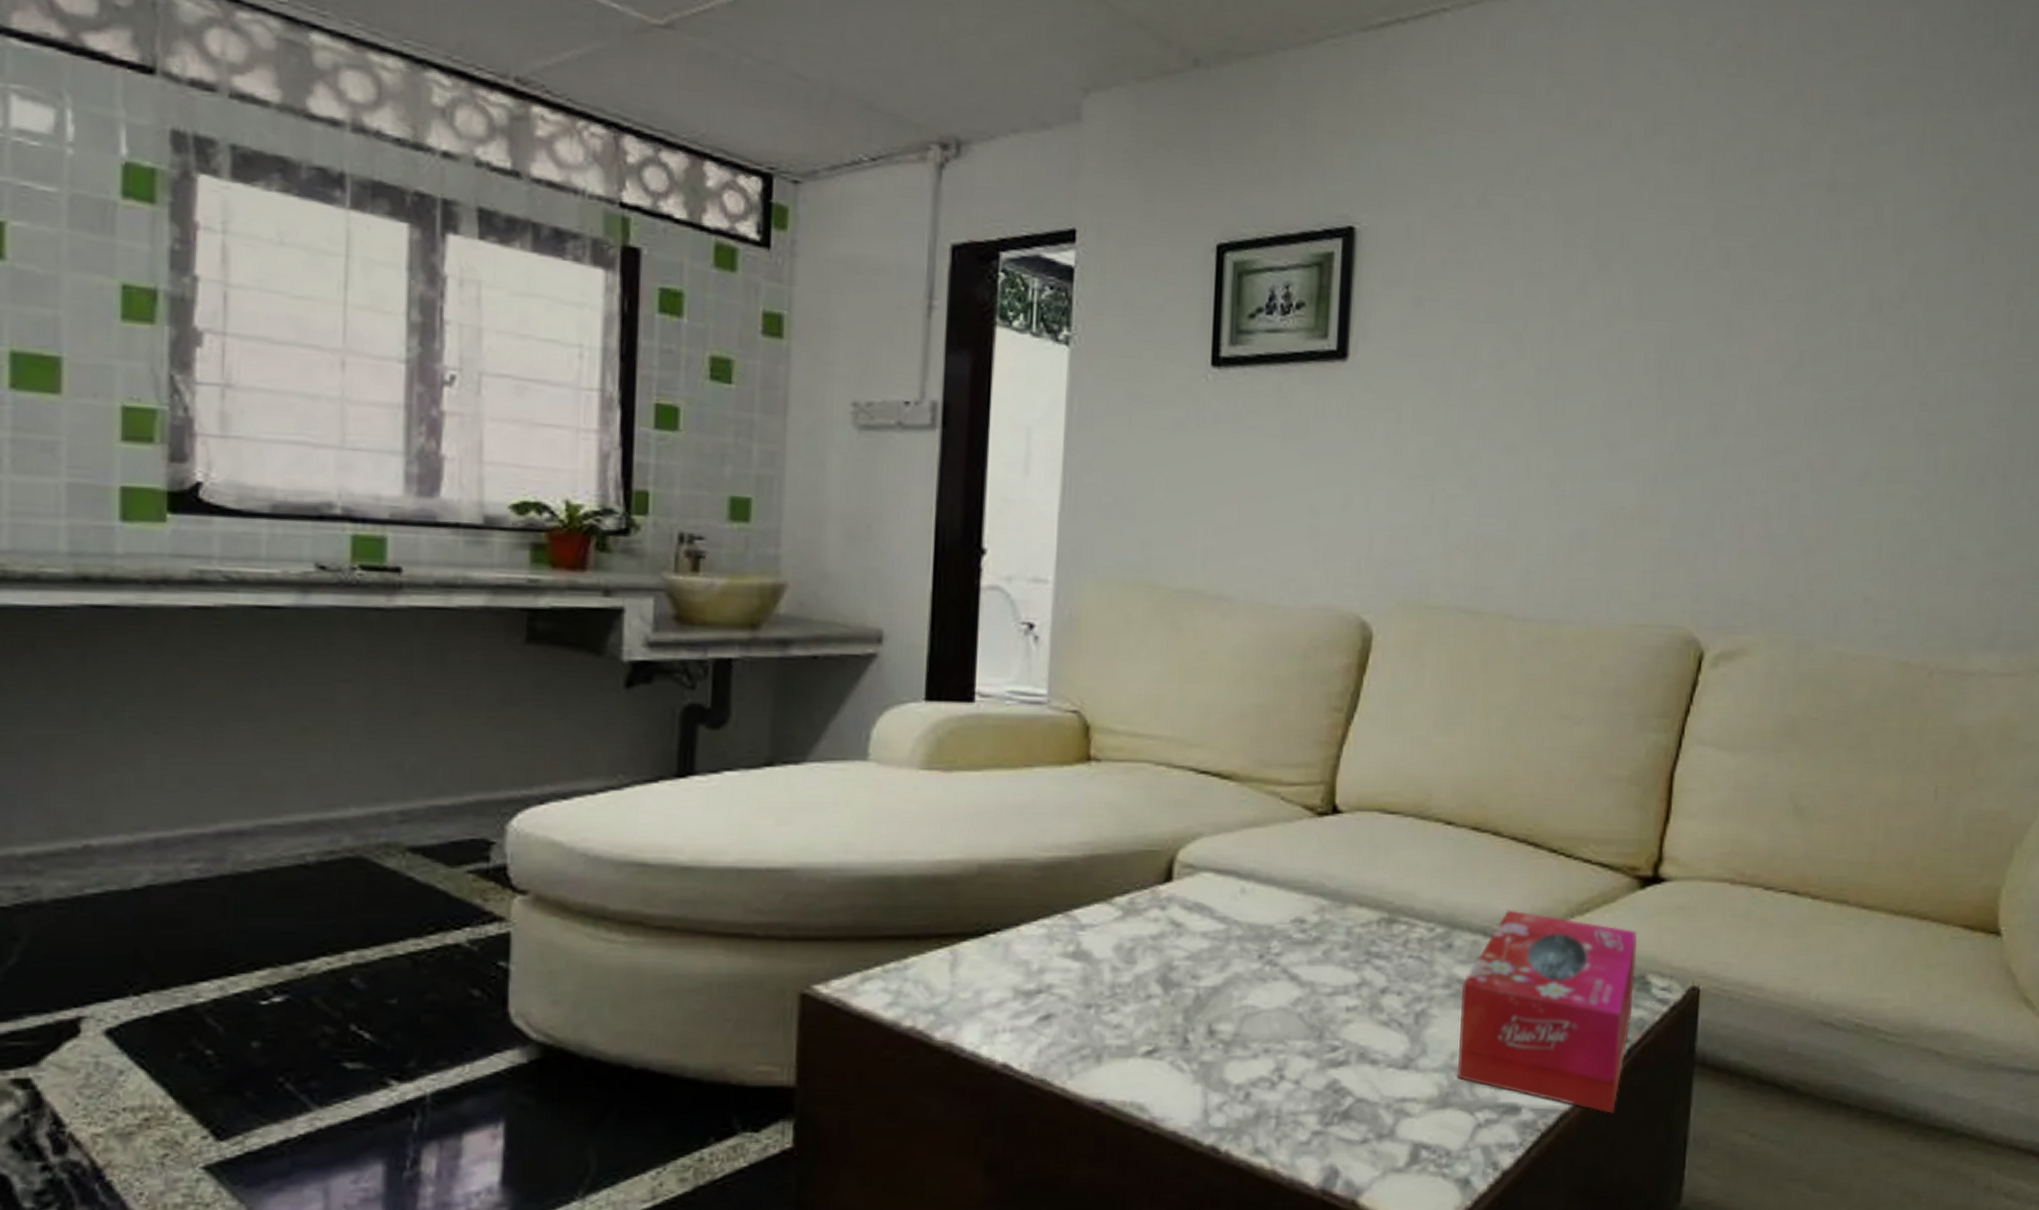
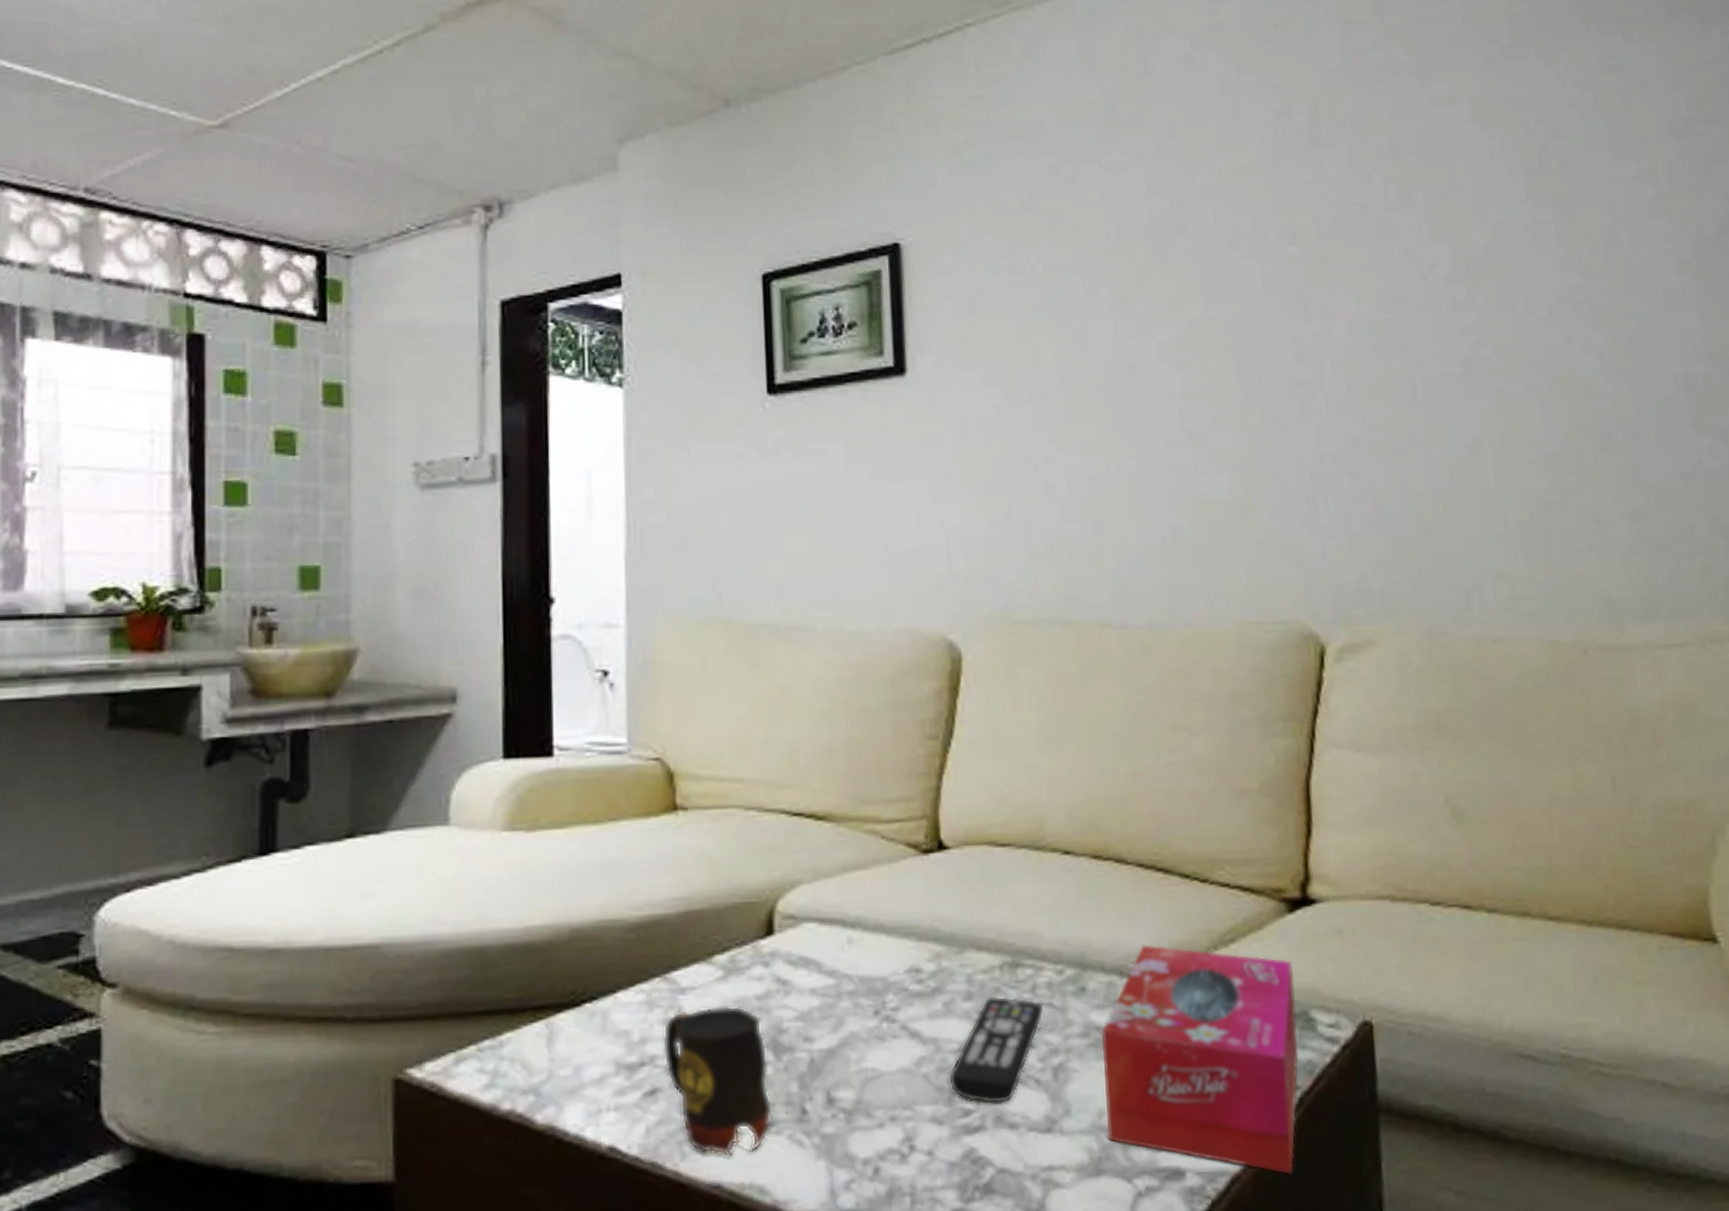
mug: none [1059,943,1158,1077] -> present [662,1005,773,1156]
remote control: none [1321,949,1413,1042] -> present [949,997,1044,1104]

